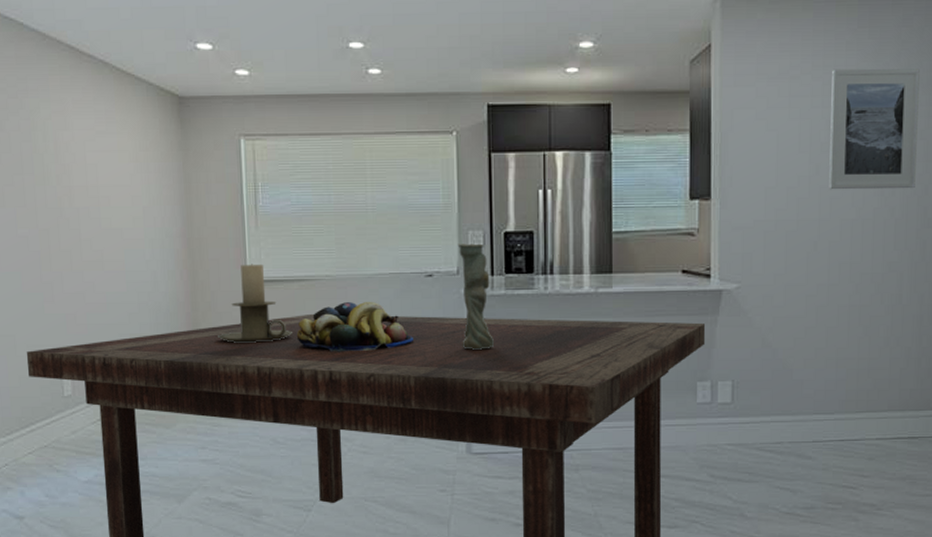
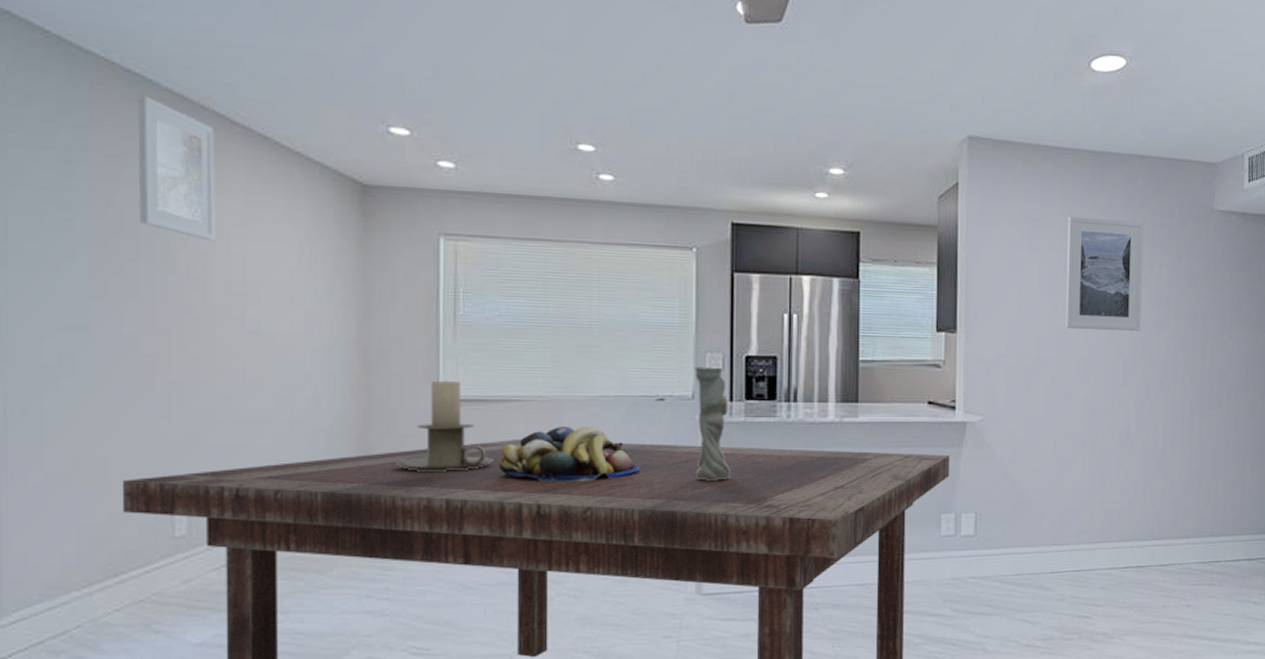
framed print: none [14,37,75,154] -> present [137,95,215,241]

